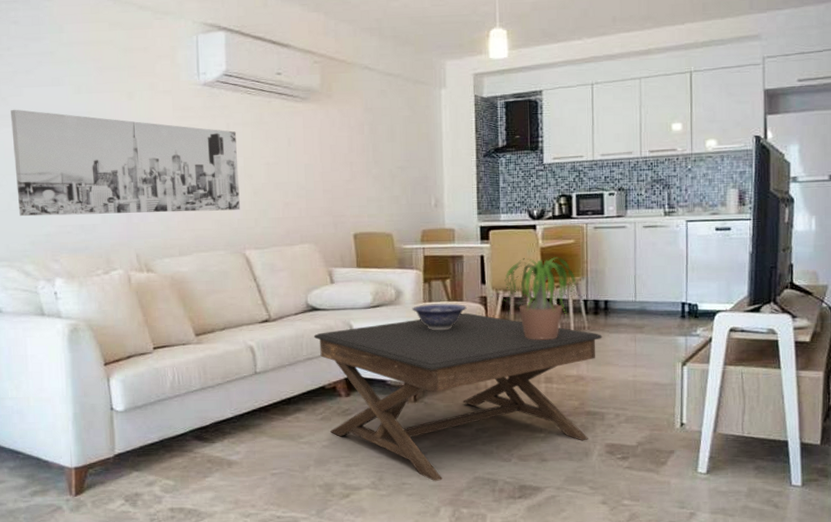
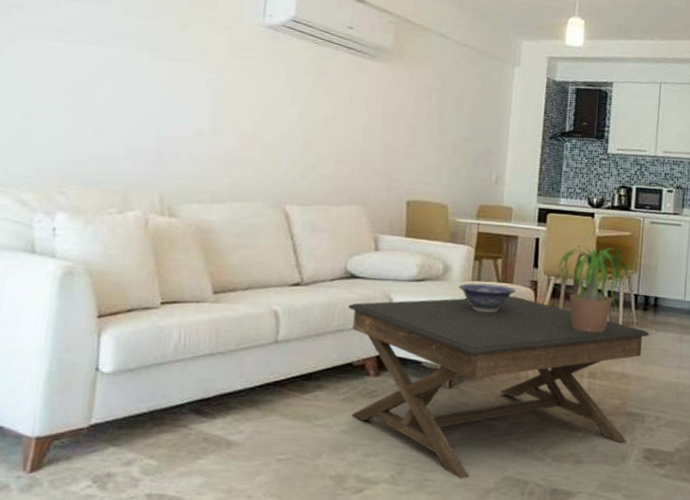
wall art: present [11,109,240,217] -> none [28,21,295,161]

